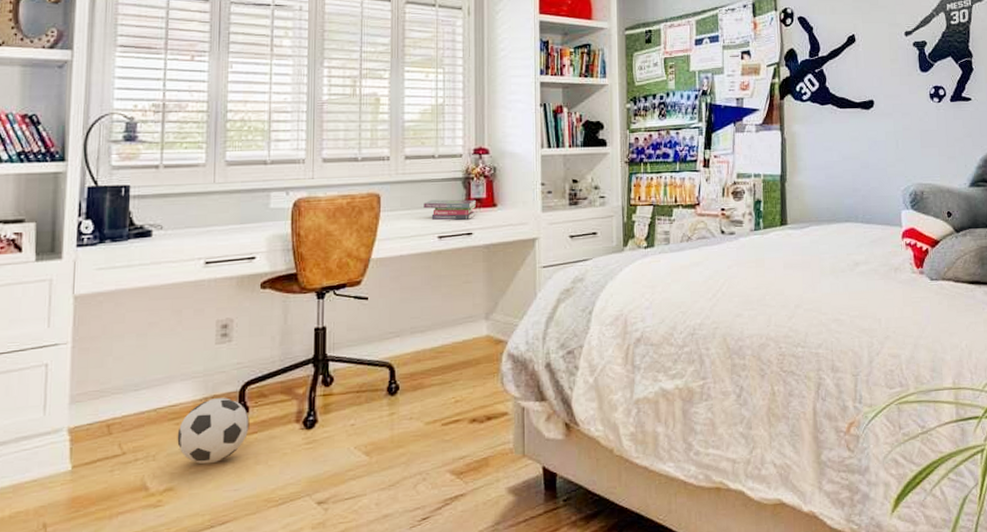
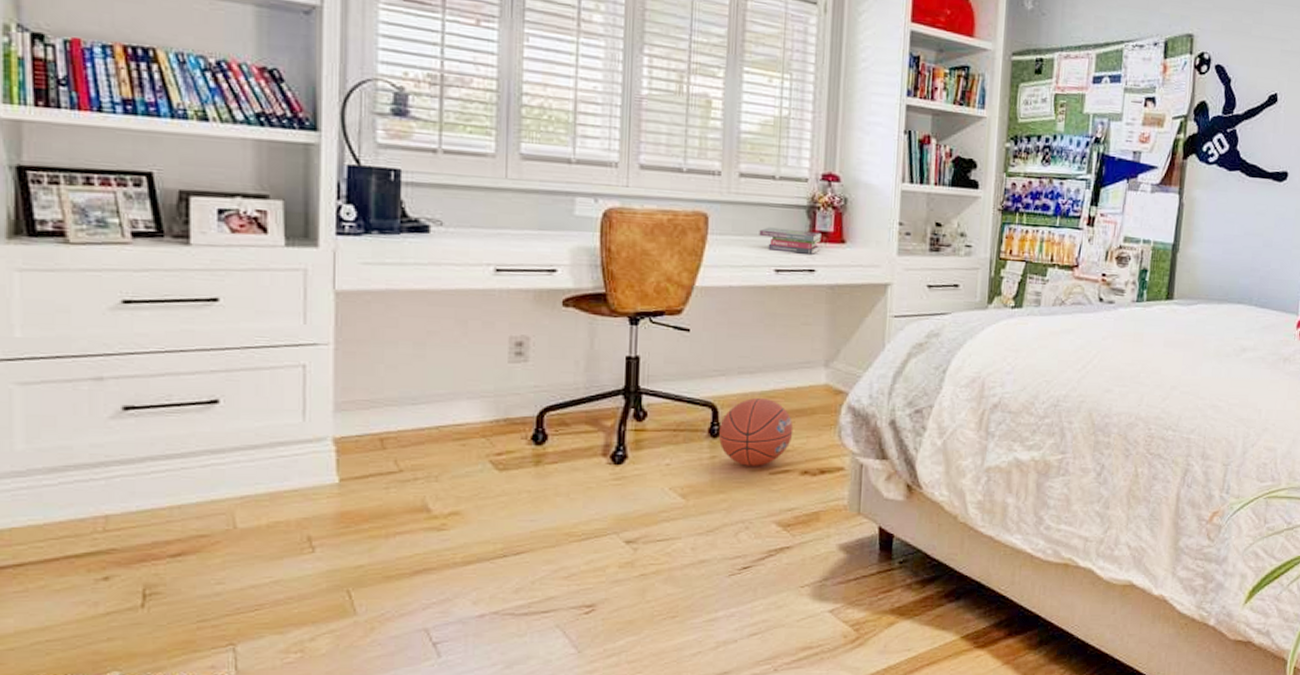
soccer ball: present [177,398,250,465] -> none [463,422,549,491]
basketball: none [395,353,461,420] -> present [718,397,794,466]

